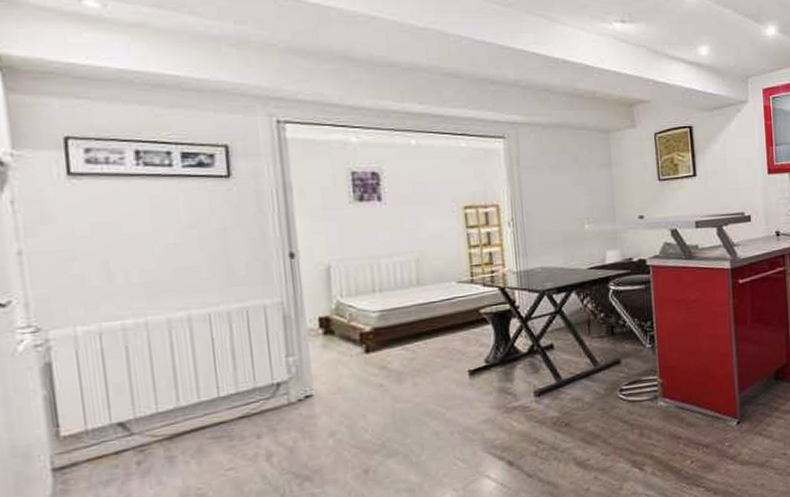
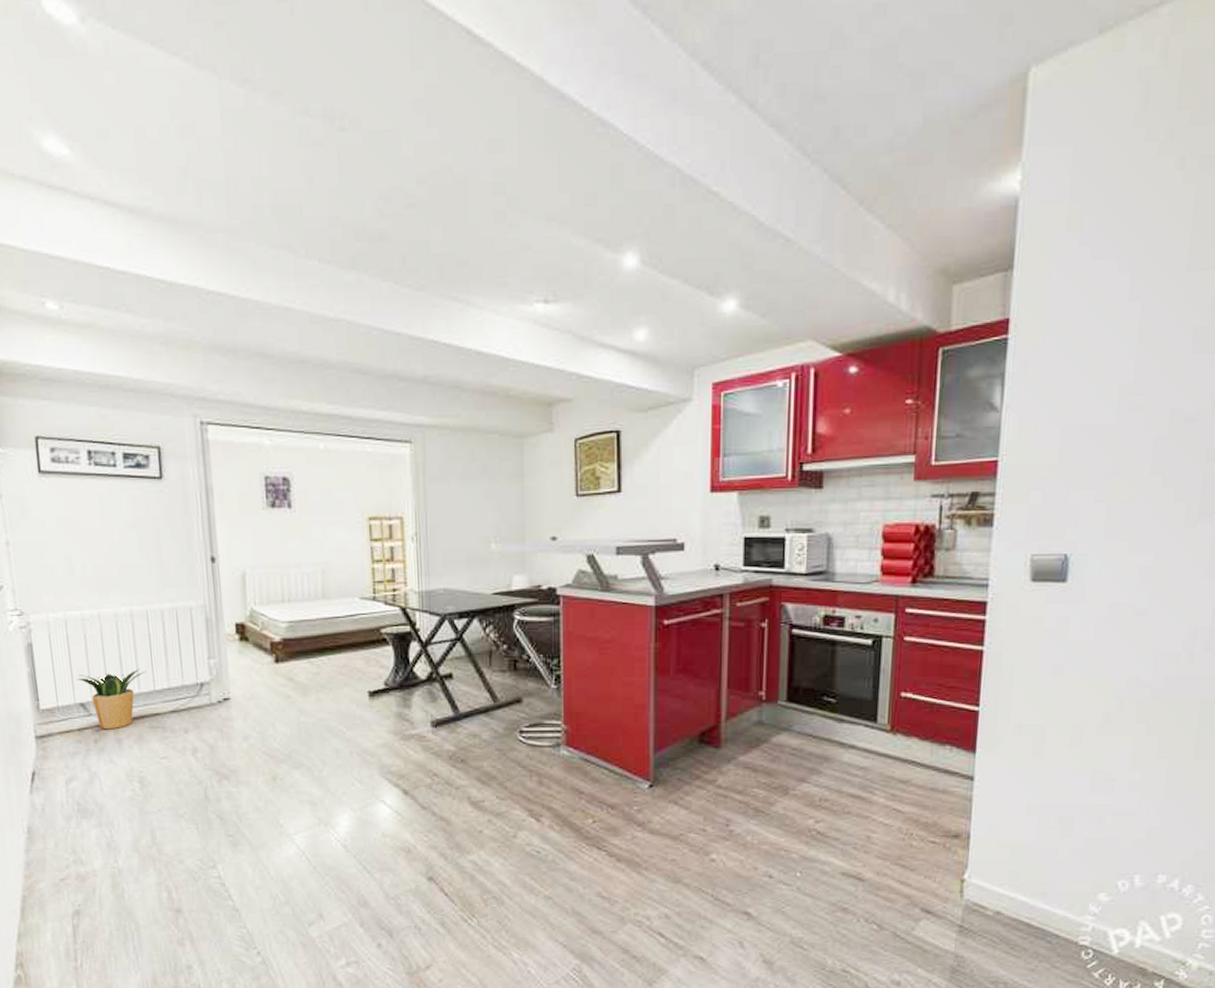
potted plant: none [113,376,209,449] -> present [76,669,147,730]

